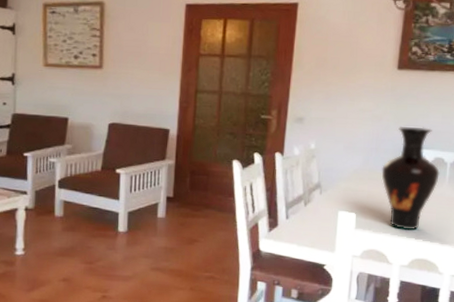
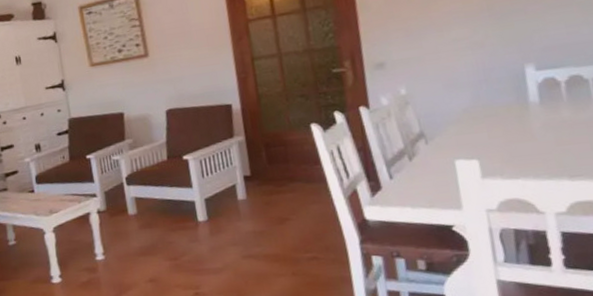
vase: present [381,127,441,231] -> none [498,43,582,169]

